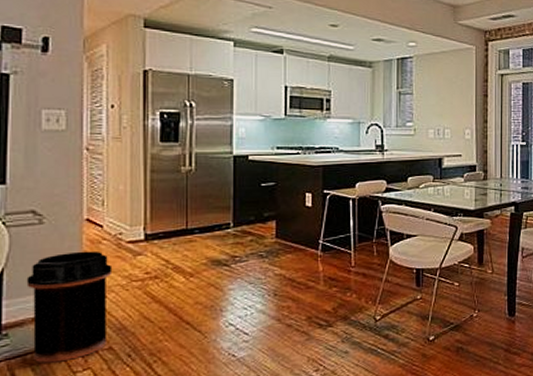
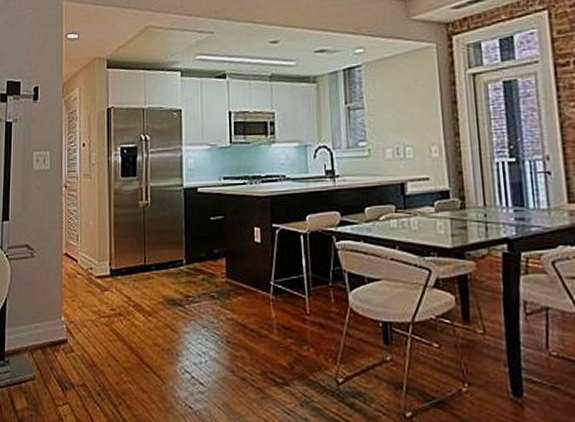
trash can: present [26,251,113,363] -> none [22,285,85,394]

